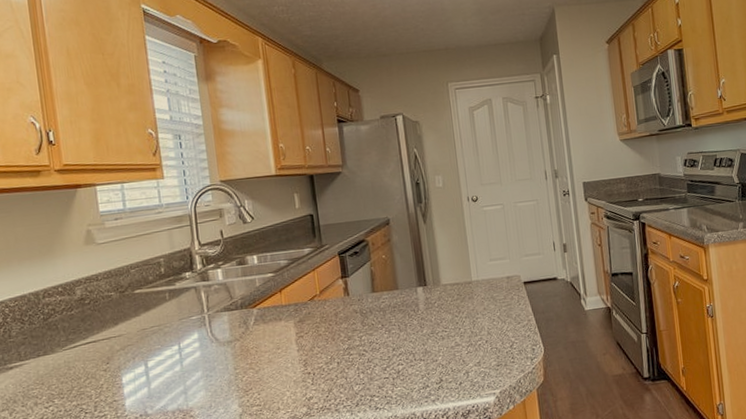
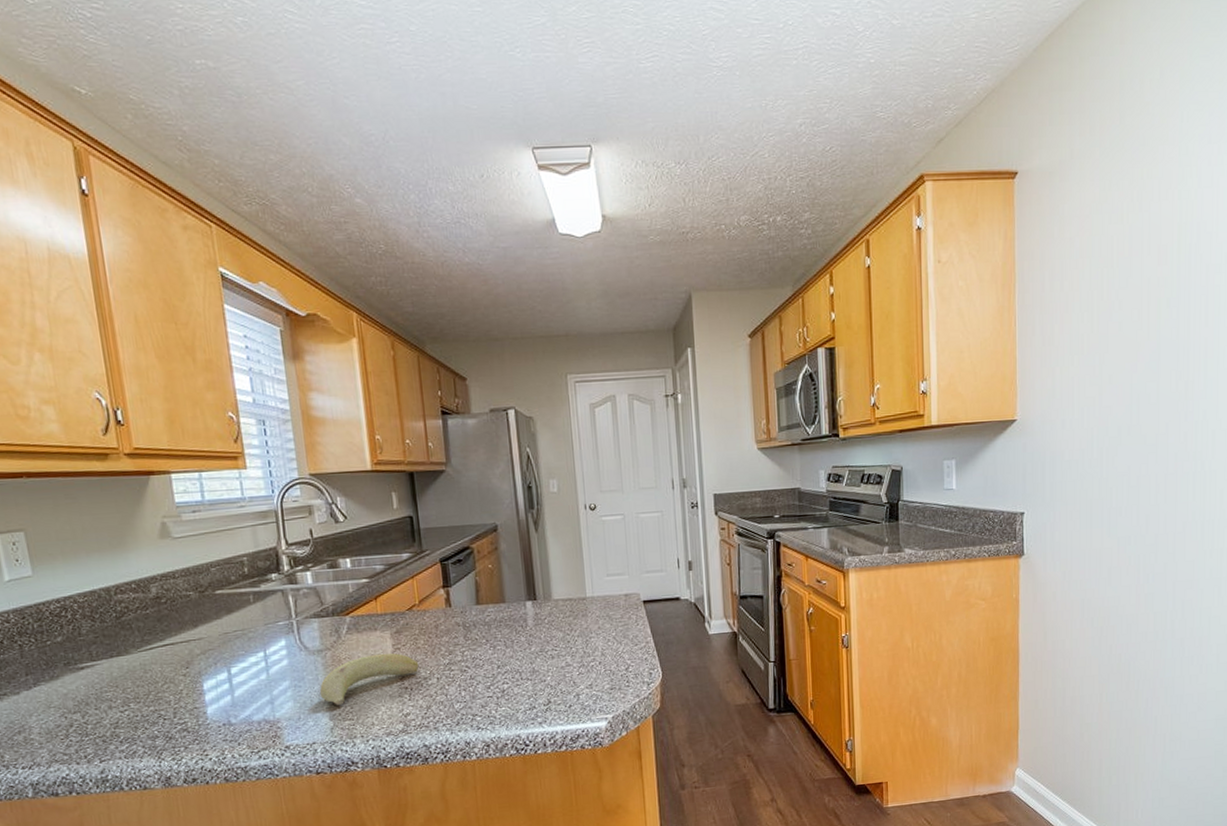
fruit: none [229,341,321,393] -> present [319,653,420,705]

